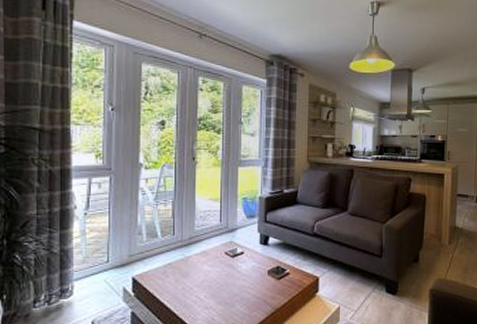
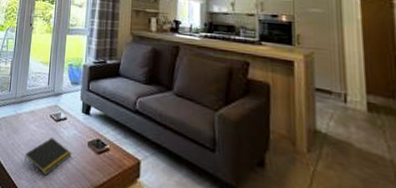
notepad: none [199,274,251,311] -> present [24,137,72,176]

